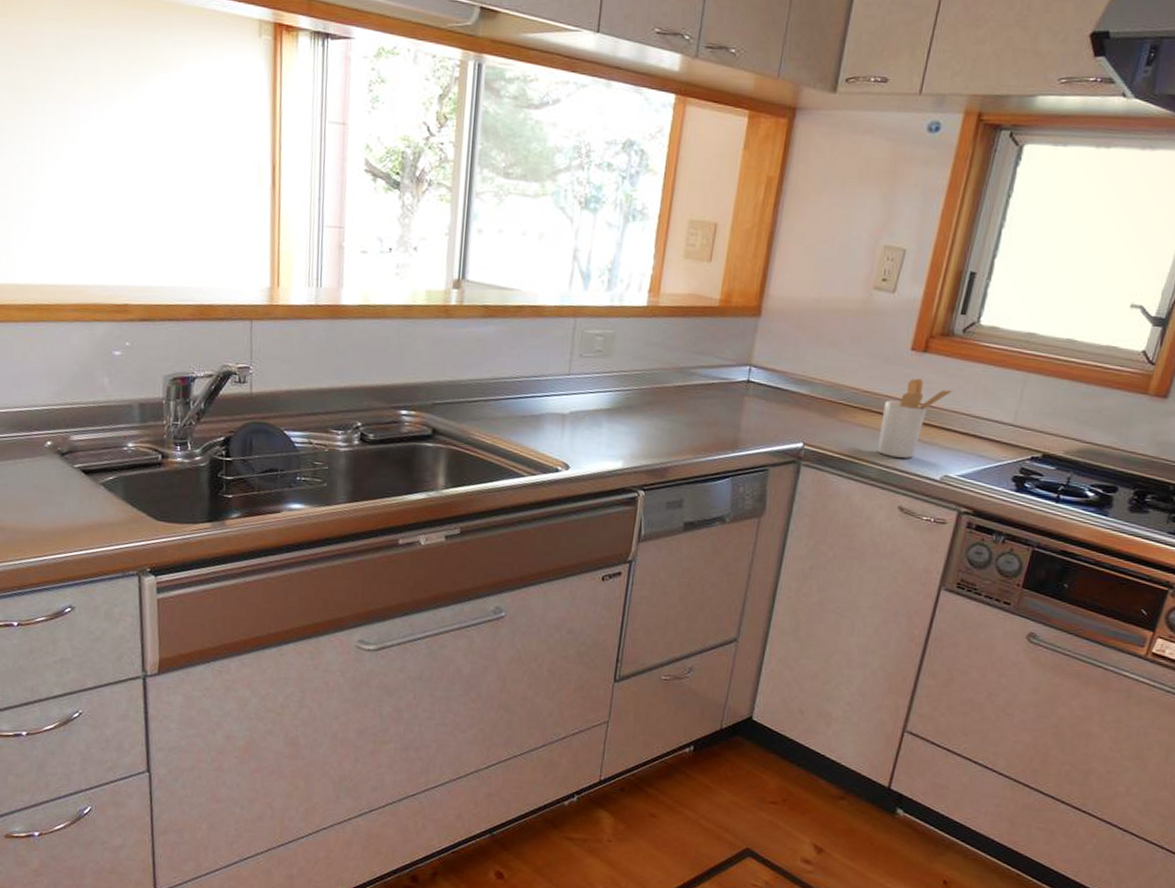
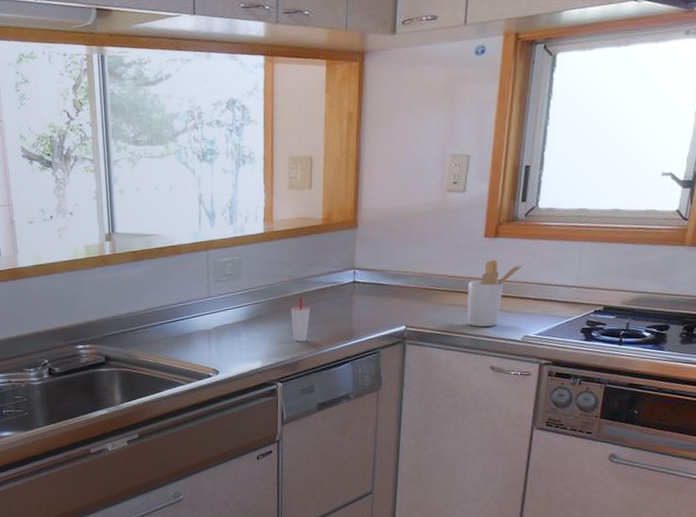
cup: none [665,389,692,445] -> present [291,296,311,342]

